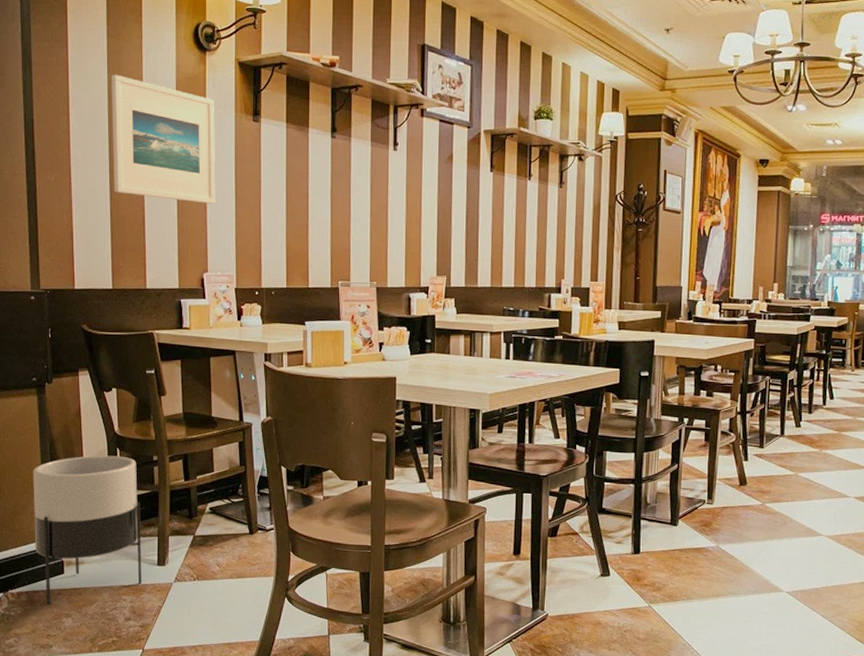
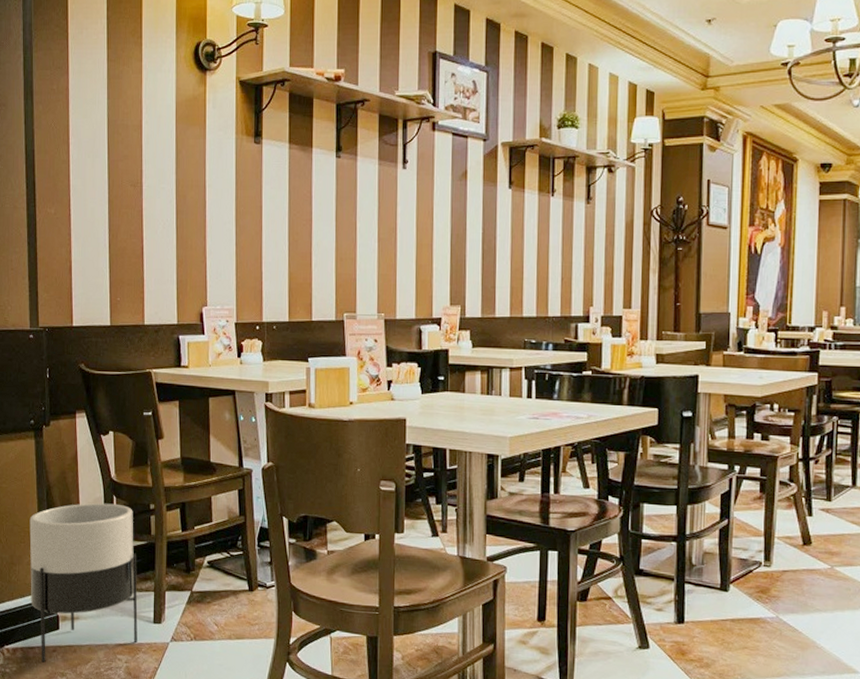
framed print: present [112,74,216,204] -> none [111,99,216,233]

